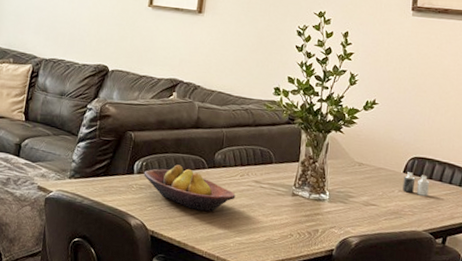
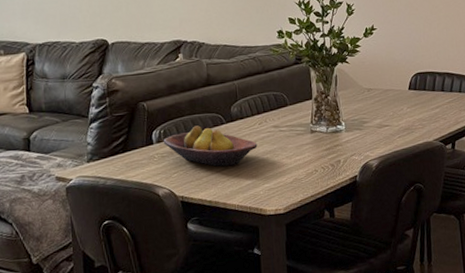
candle: present [402,172,429,196] -> none [409,88,434,108]

